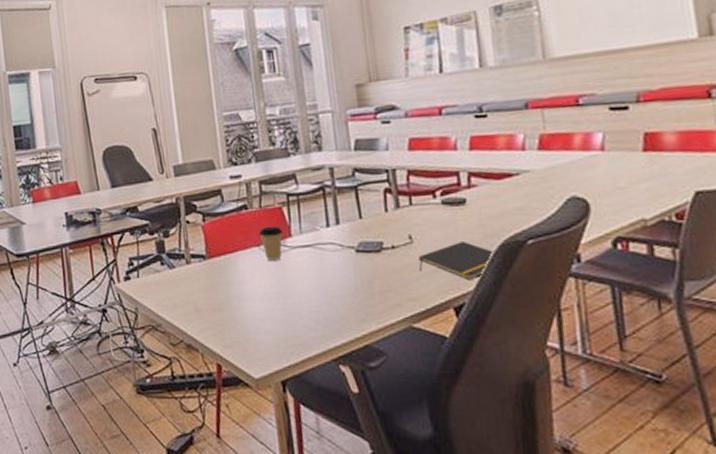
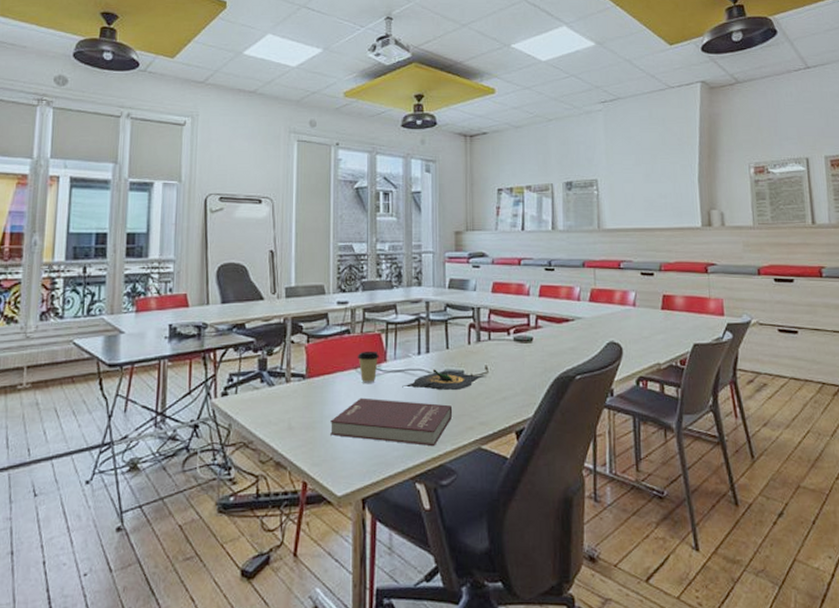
book: none [238,276,375,326] -> present [330,398,453,447]
tequila: none [313,242,411,265] -> present [403,369,486,391]
notepad: present [418,240,495,280] -> none [491,373,551,408]

